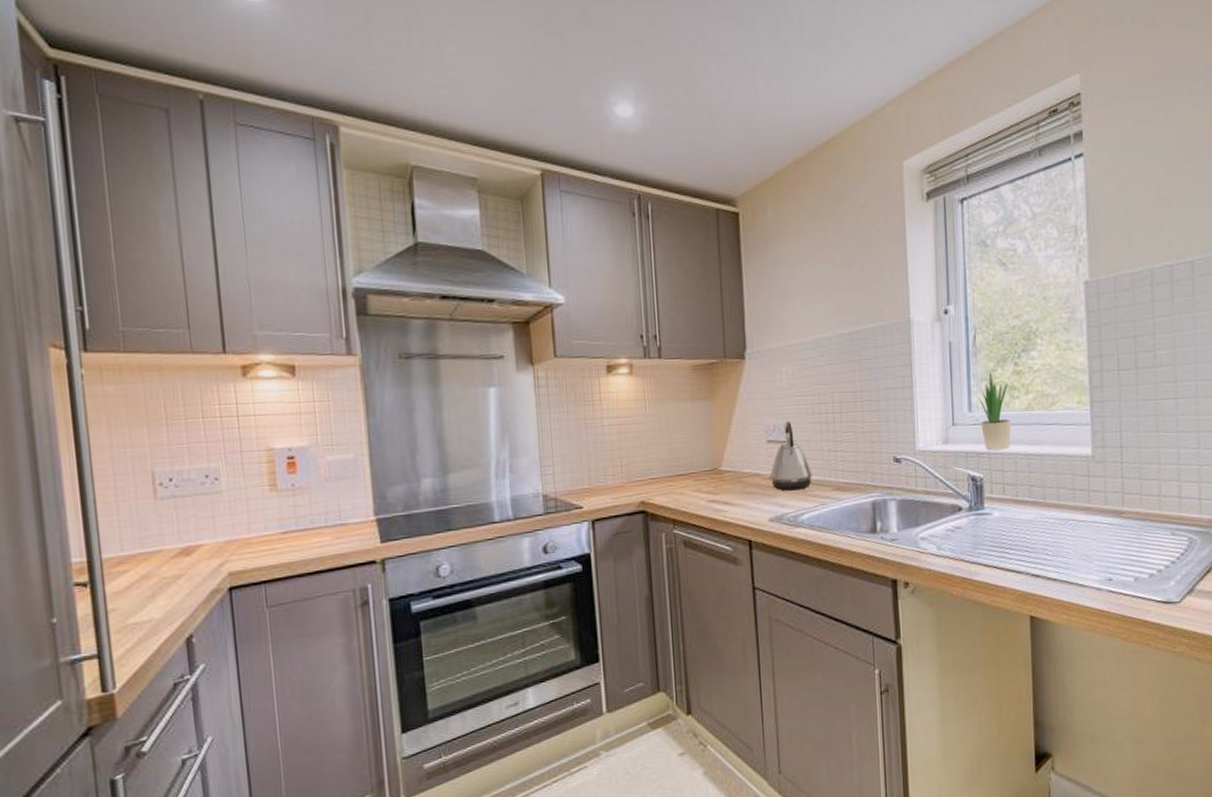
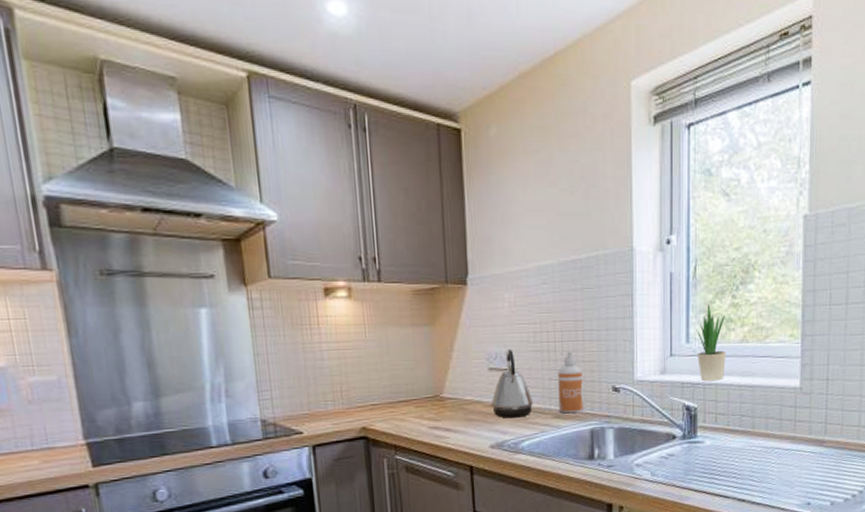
soap dispenser: none [837,421,864,486] -> present [558,350,584,414]

